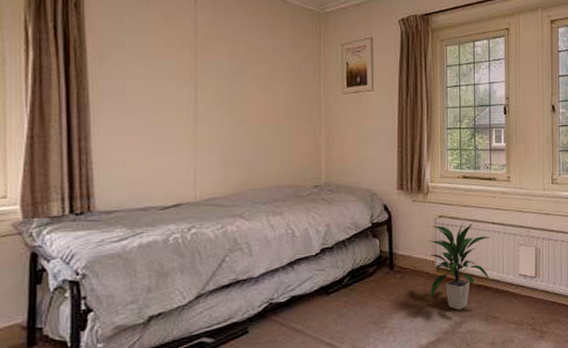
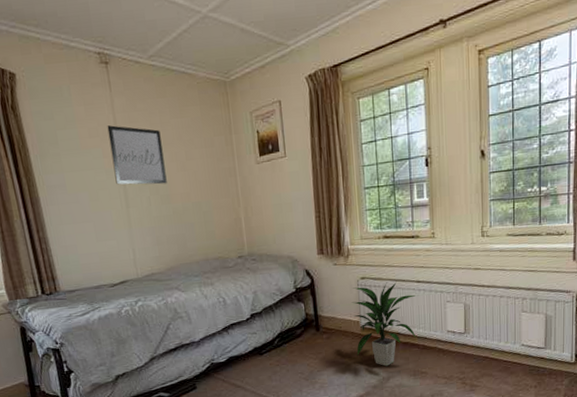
wall art: none [185,37,245,104] -> present [107,125,167,185]

